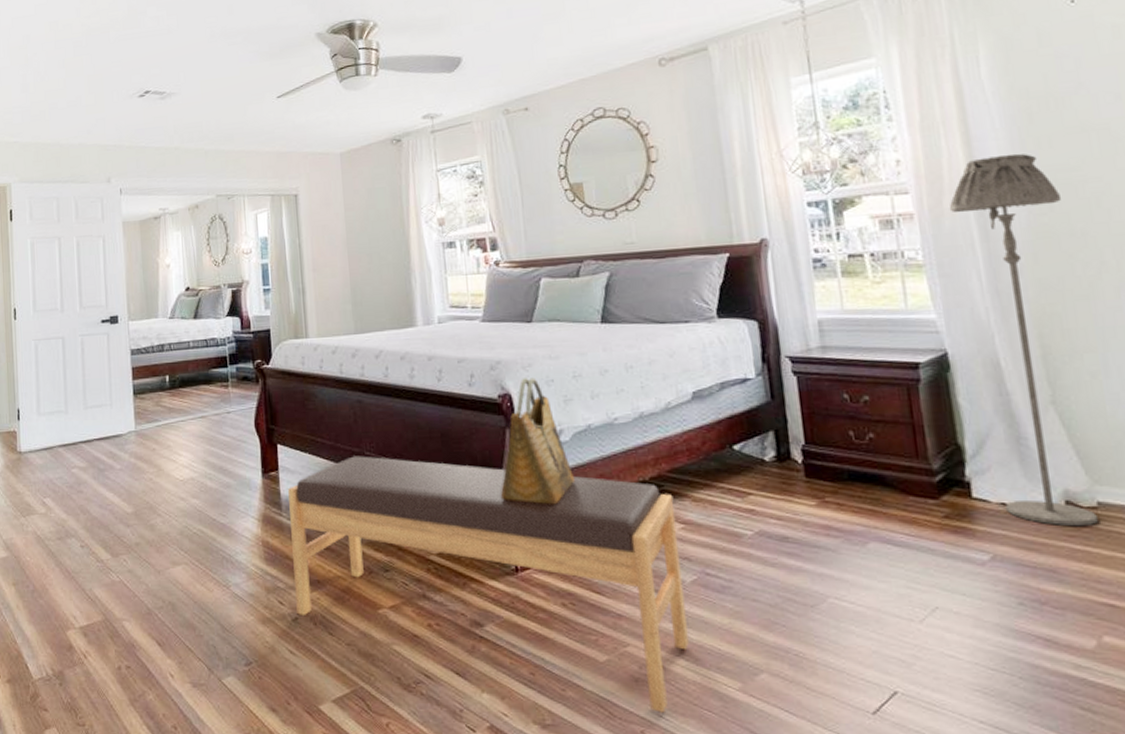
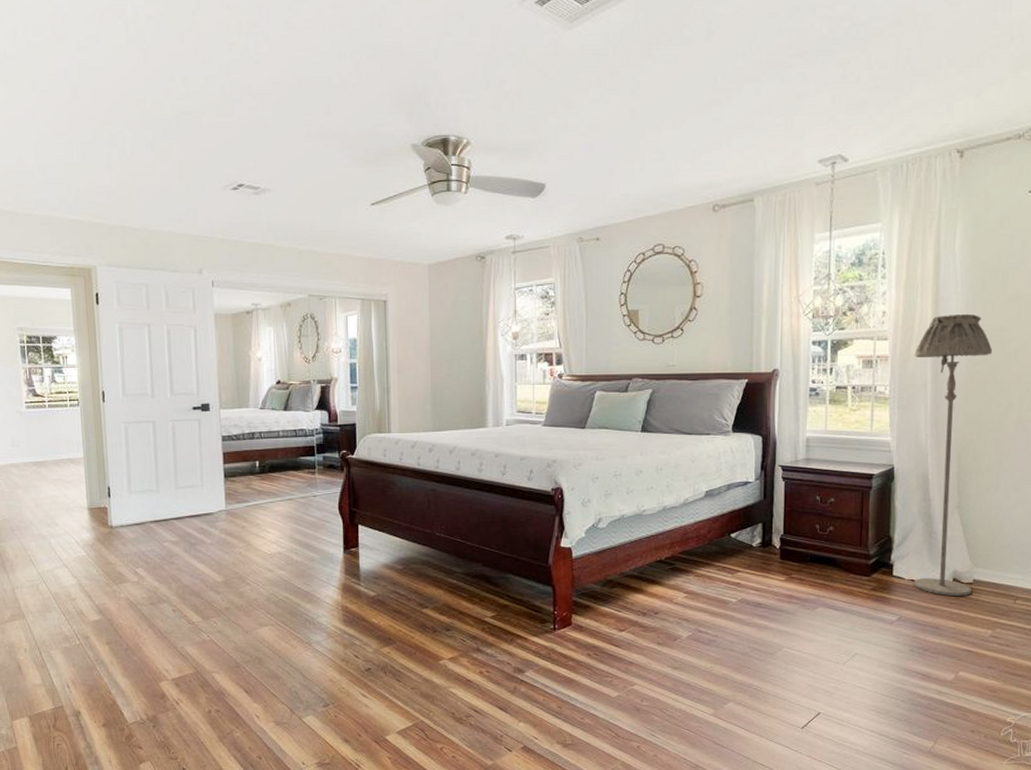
bench: present [288,456,689,713] -> none [367,536,681,733]
grocery bag: present [500,377,574,505] -> none [546,475,606,578]

